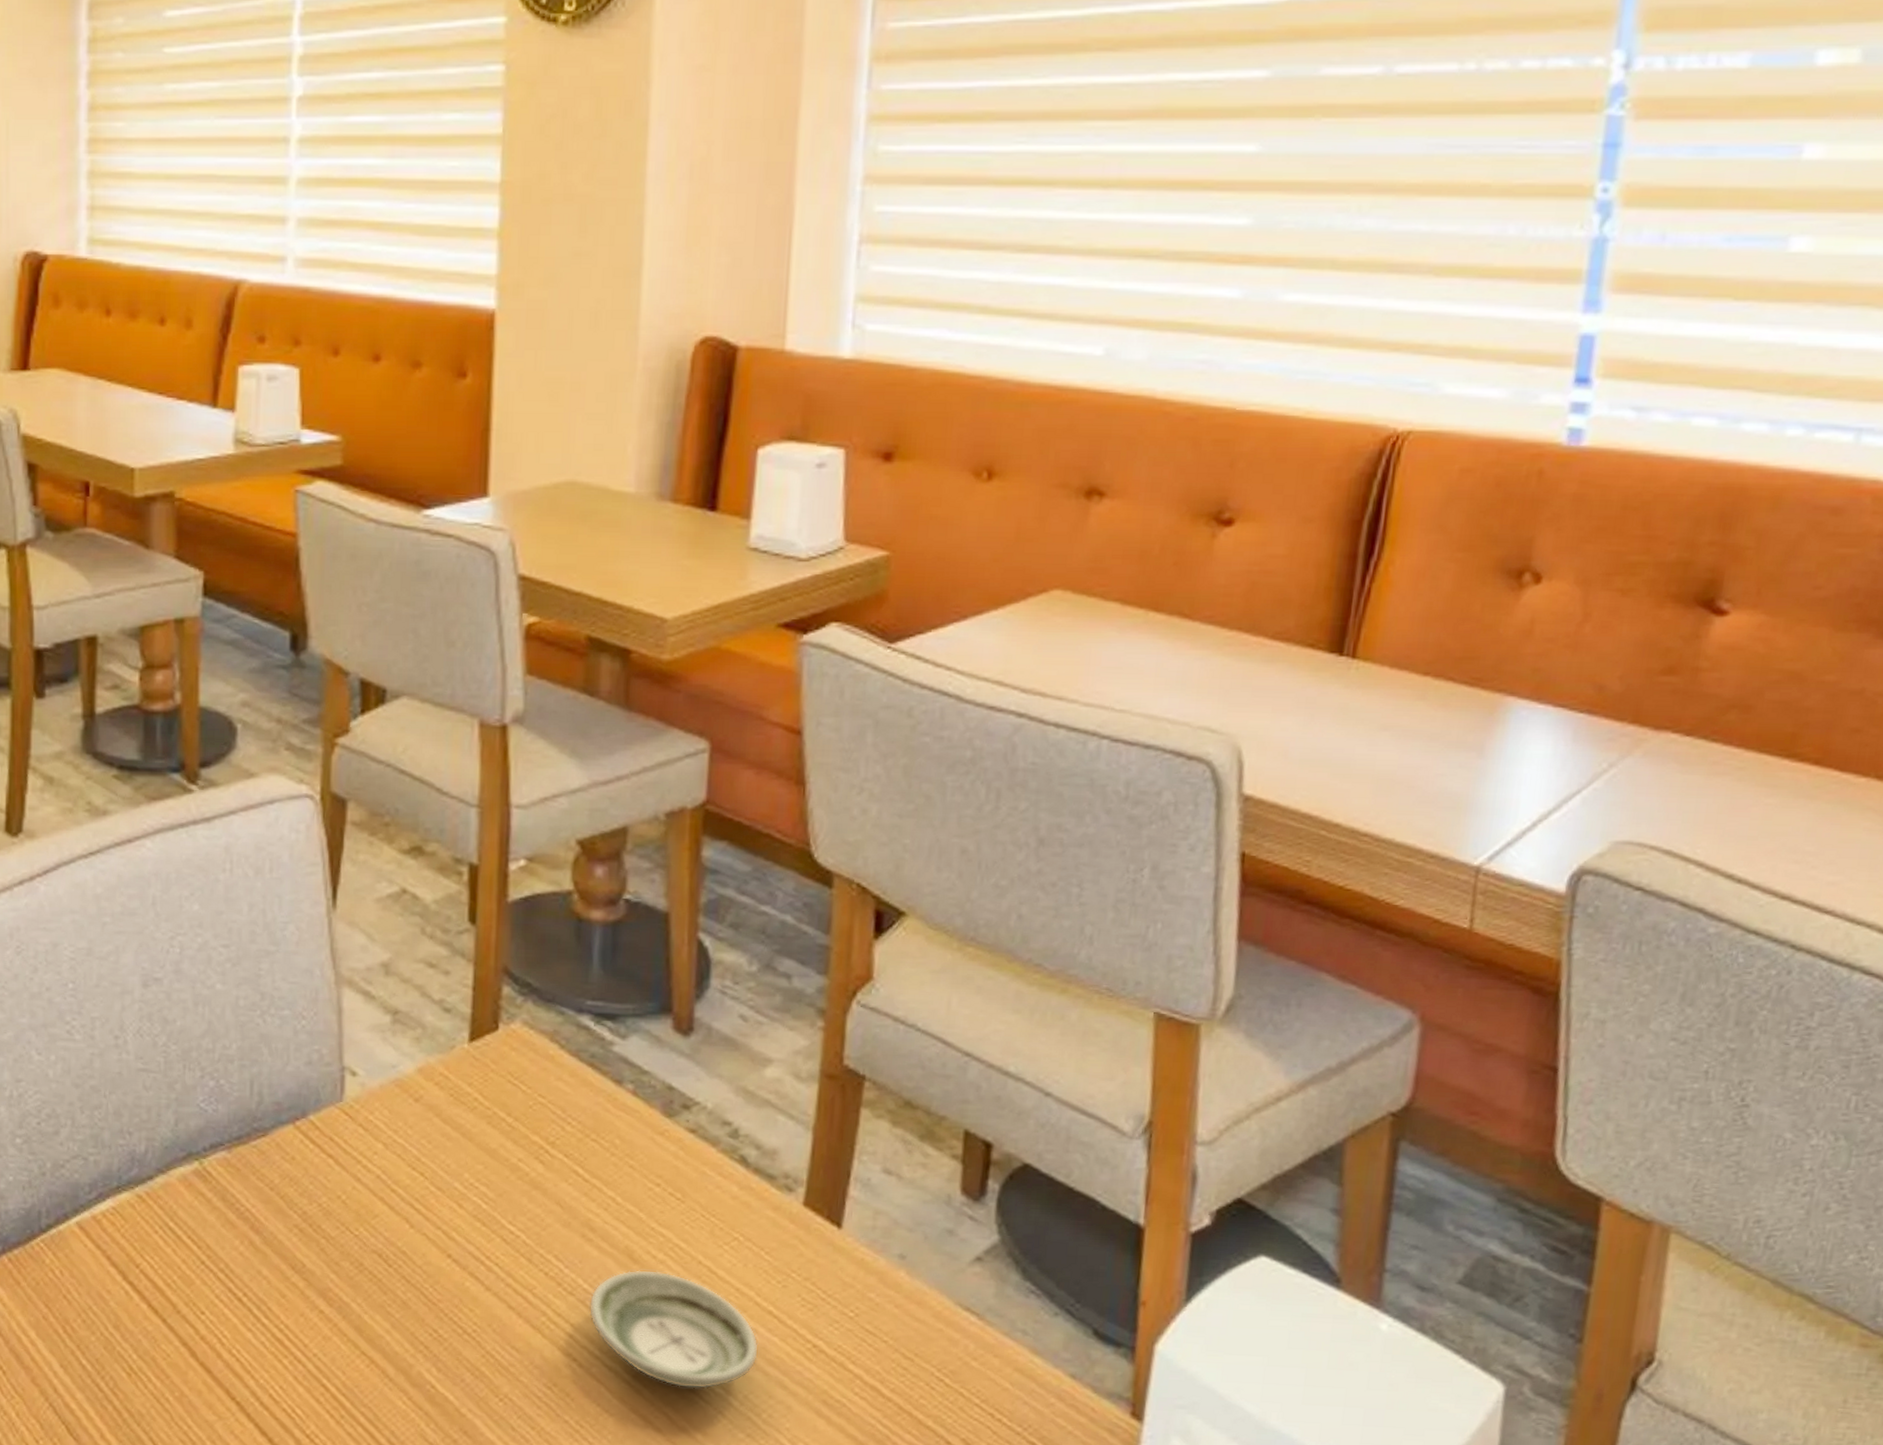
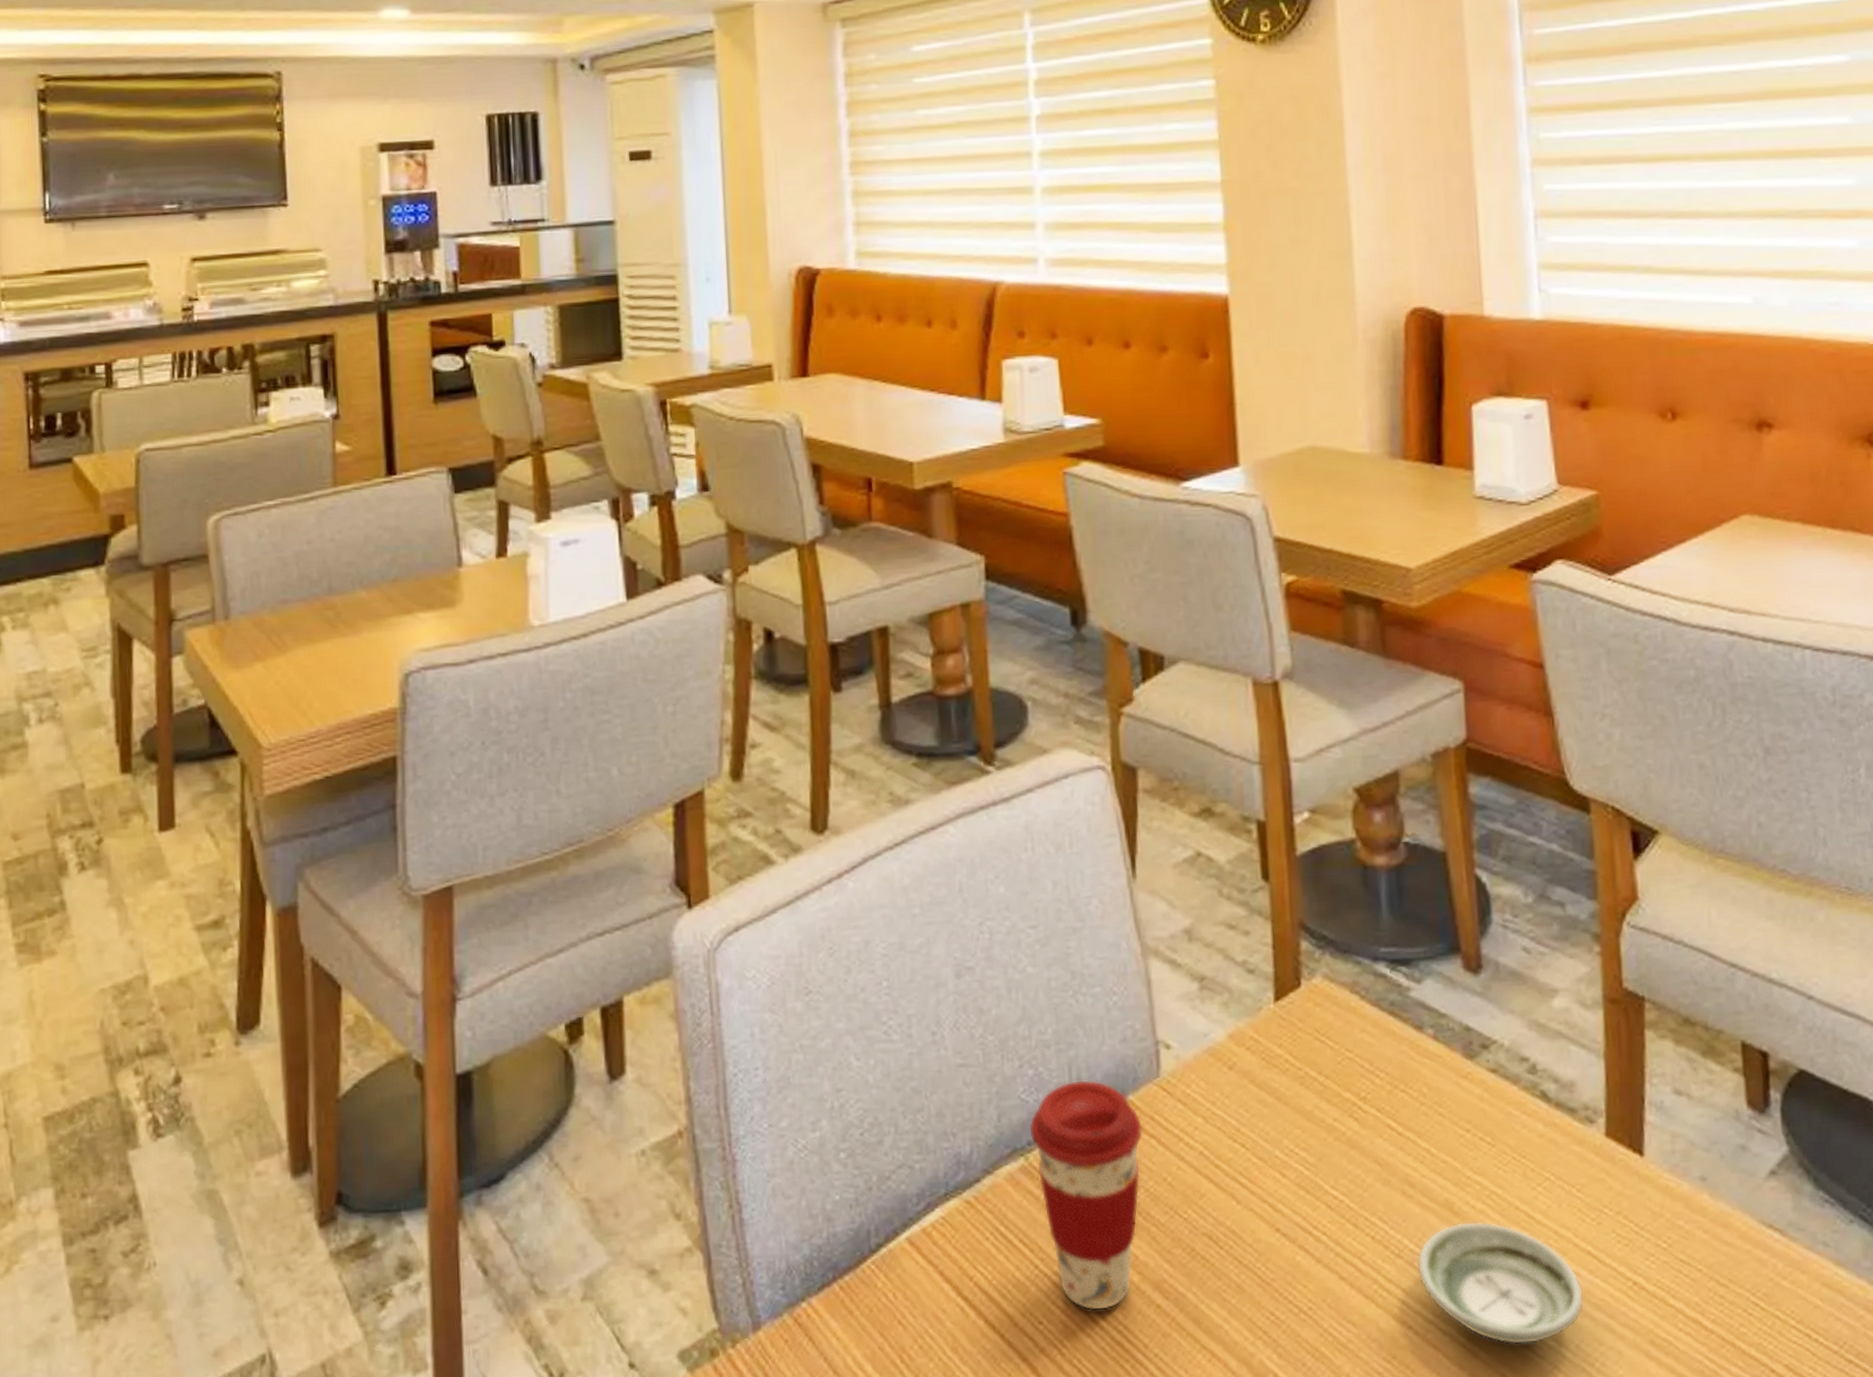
coffee cup: none [206,1095,322,1309] -> present [1029,1079,1144,1311]

